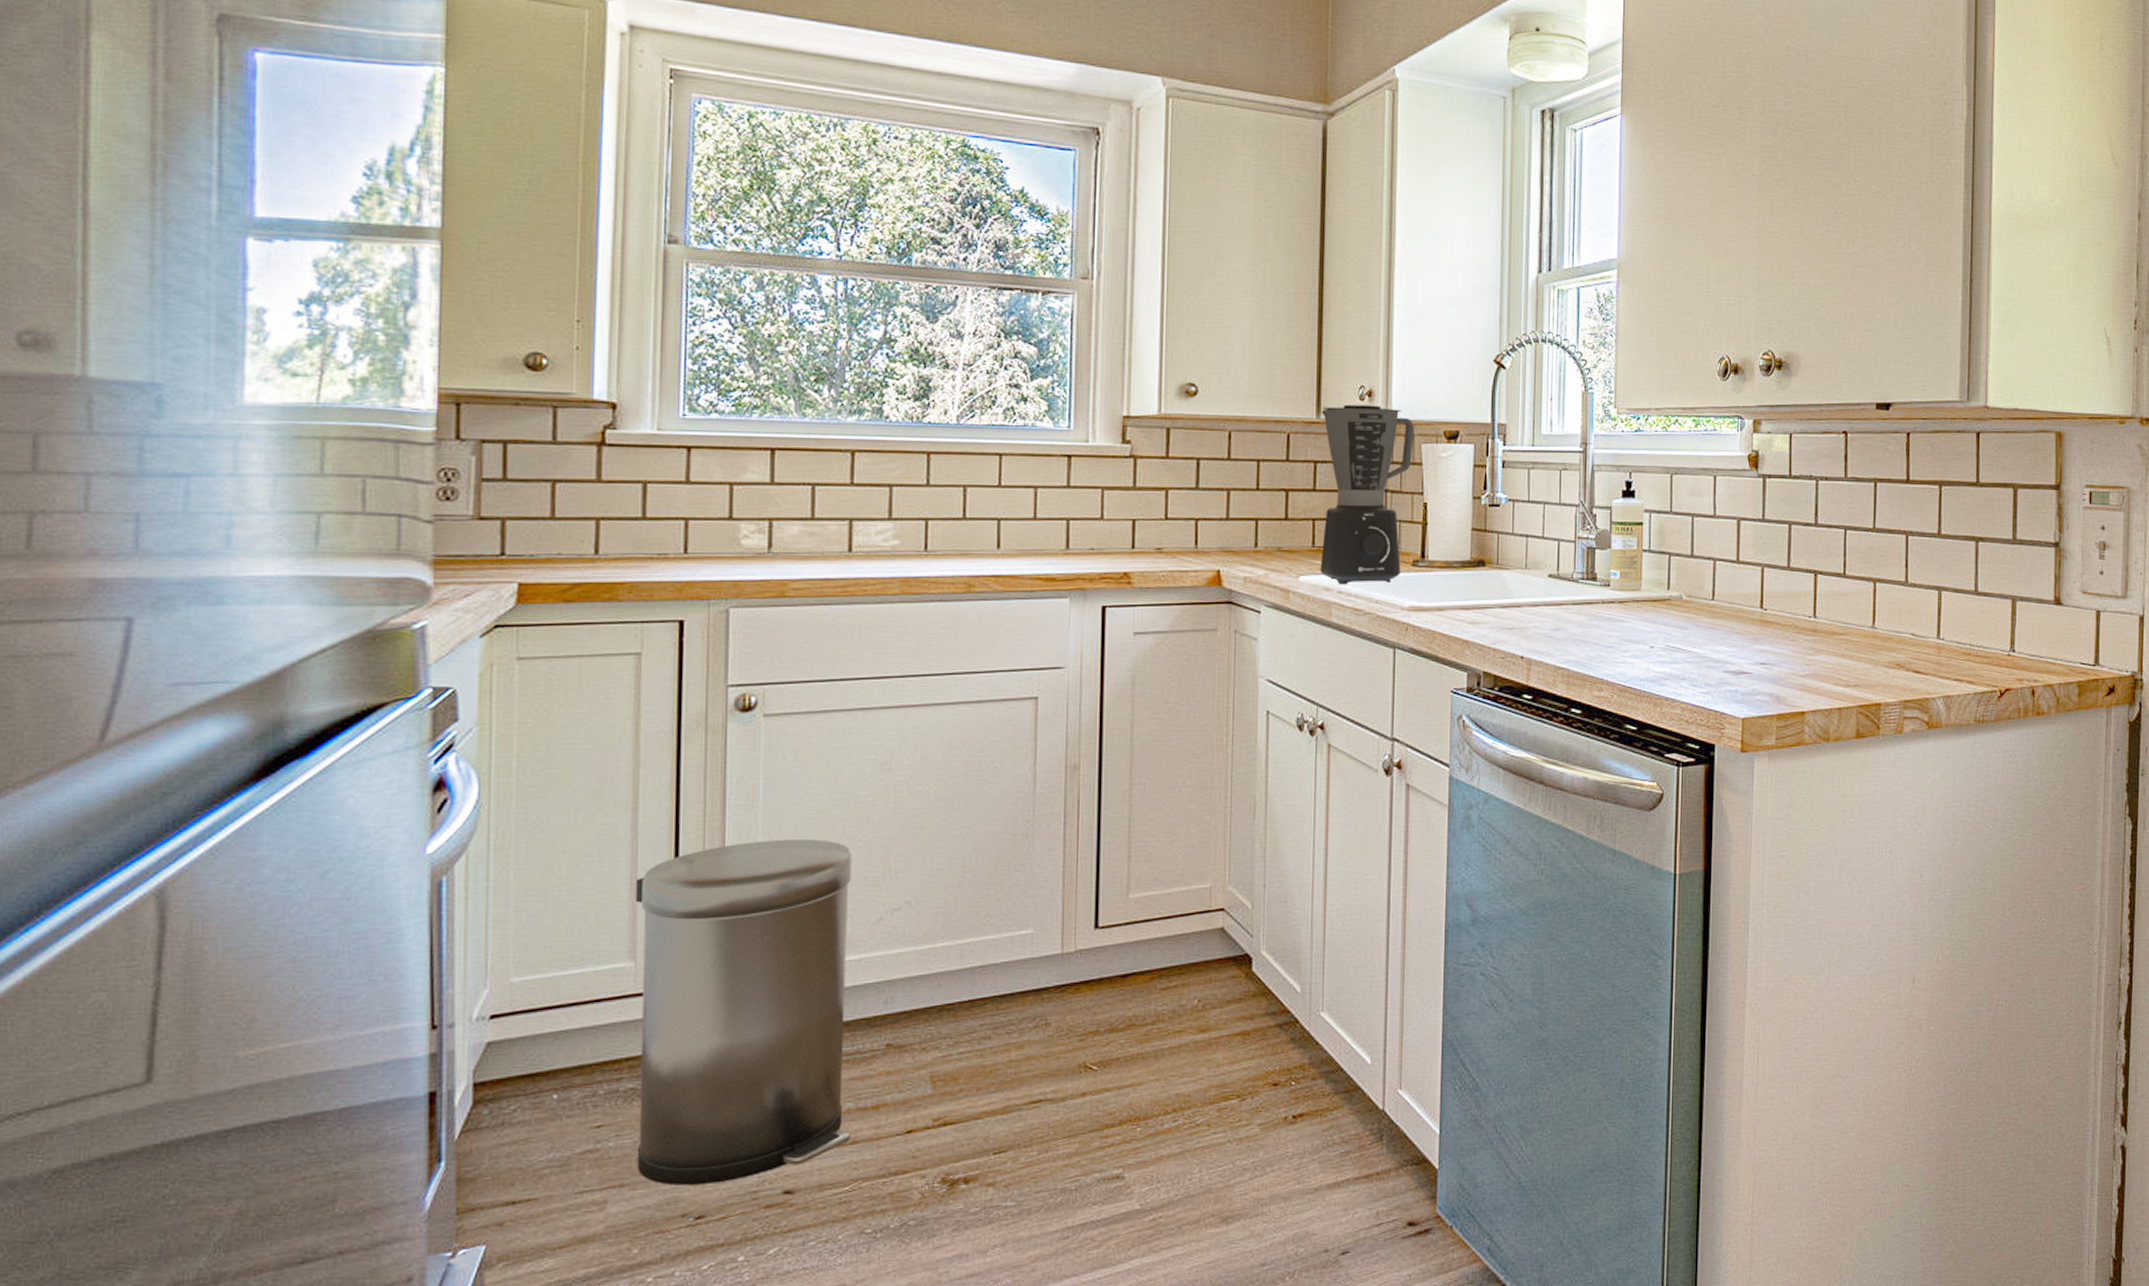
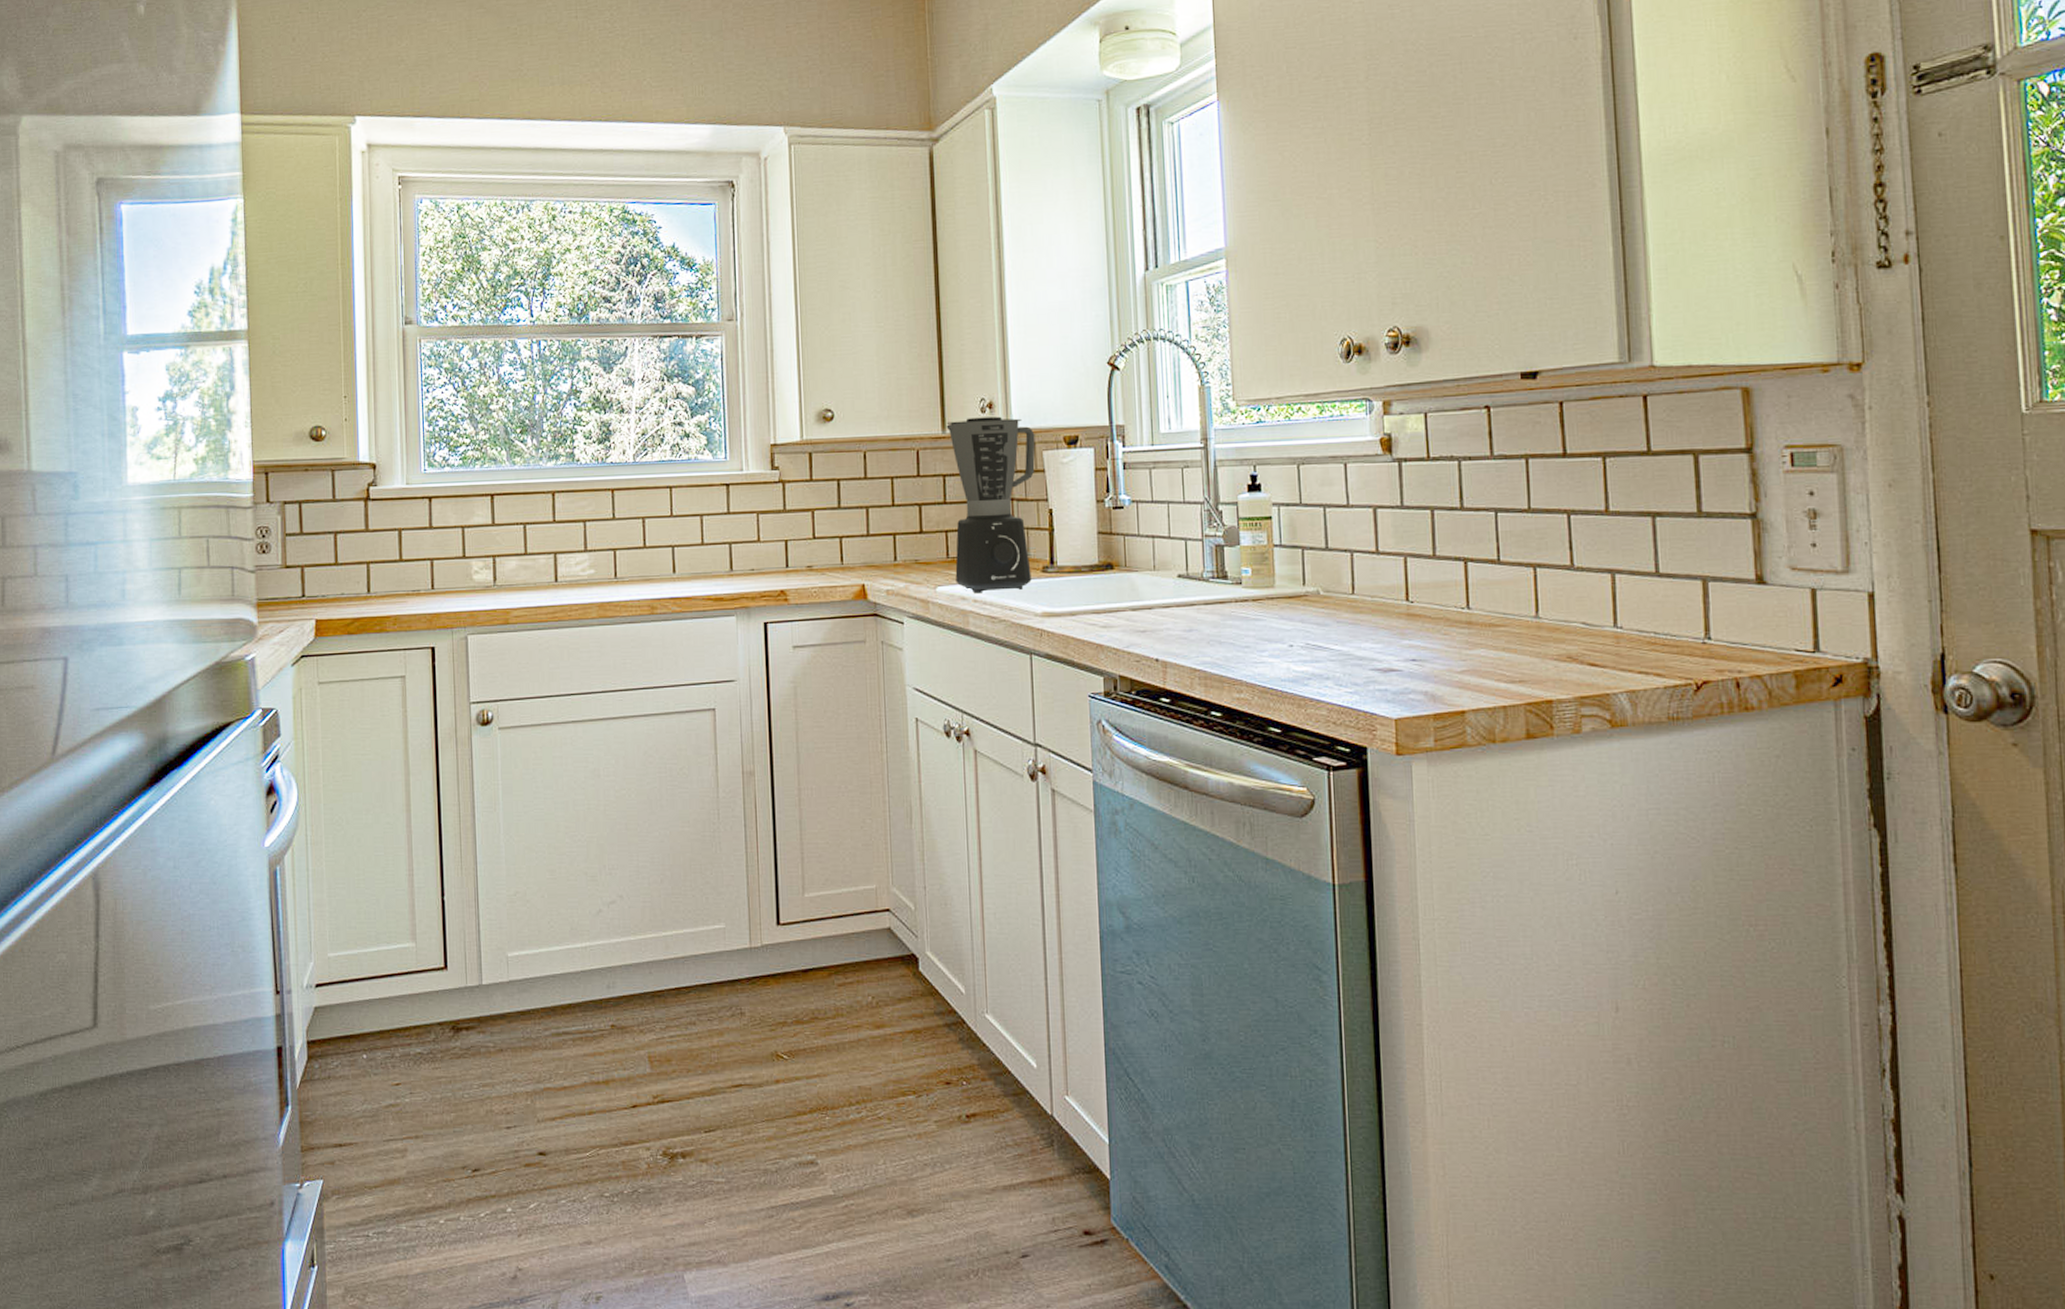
pedal bin: present [635,839,852,1186] -> none [412,838,588,1141]

